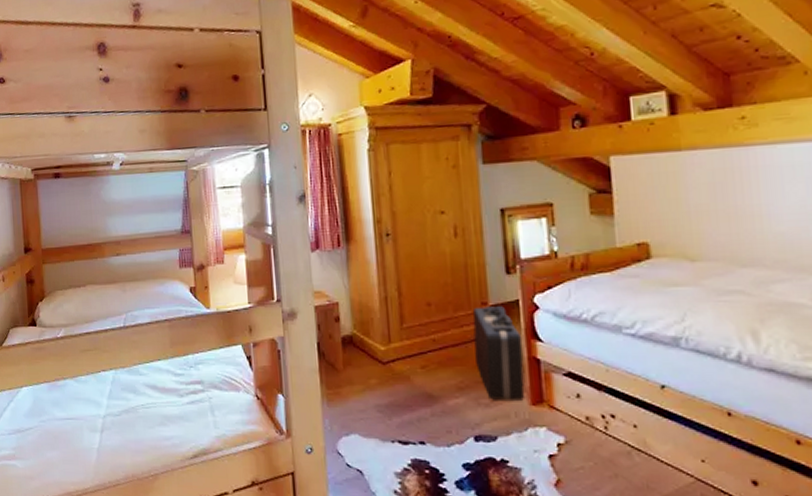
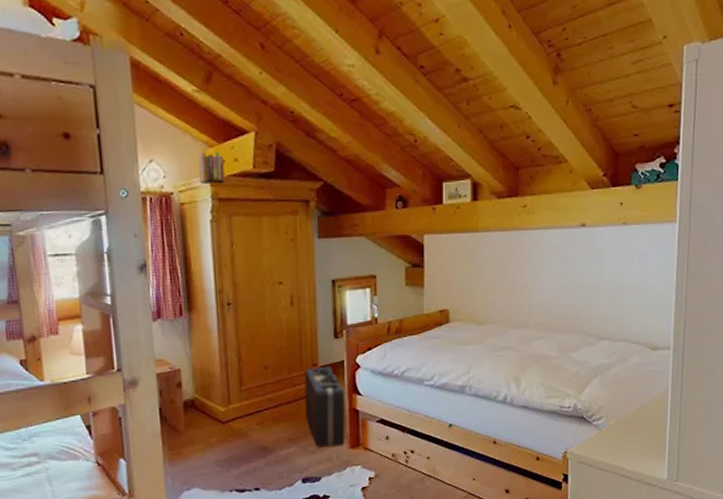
books: none [354,82,382,115] -> present [197,152,225,185]

